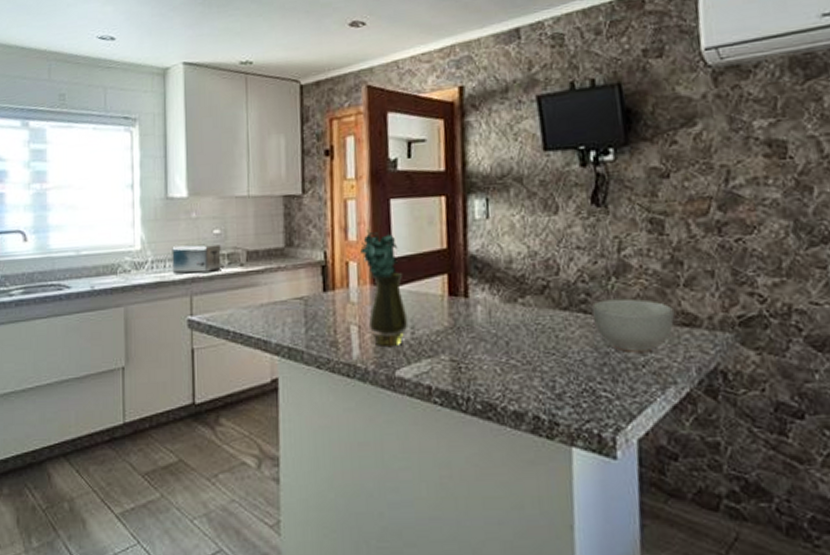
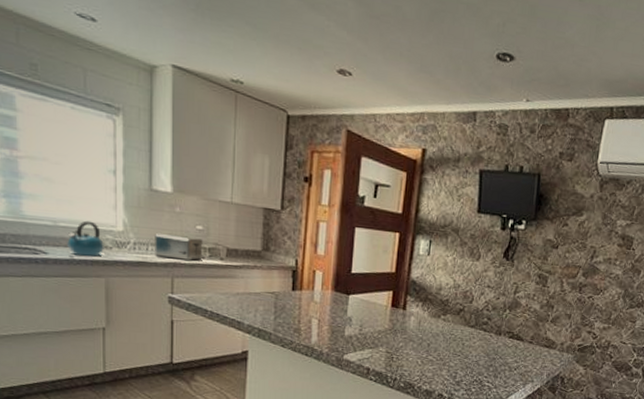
kettle: none [89,244,123,285] -> present [67,220,104,257]
vase: present [360,230,409,346] -> none [326,248,359,337]
bowl: present [591,298,675,354] -> none [489,324,542,361]

